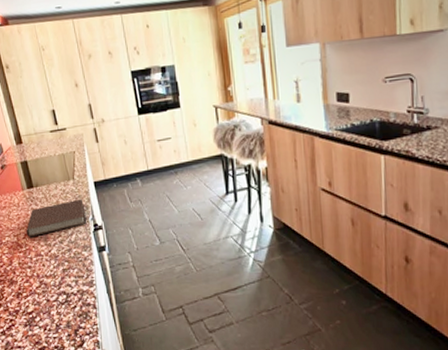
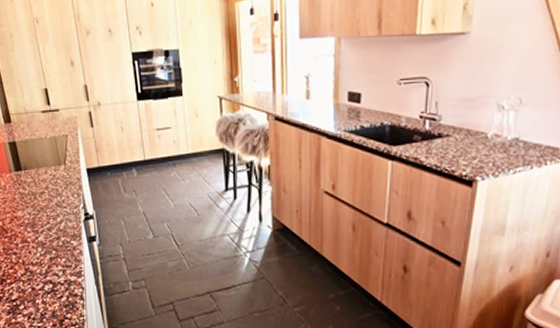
notebook: present [26,199,86,237] -> none [13,185,76,223]

